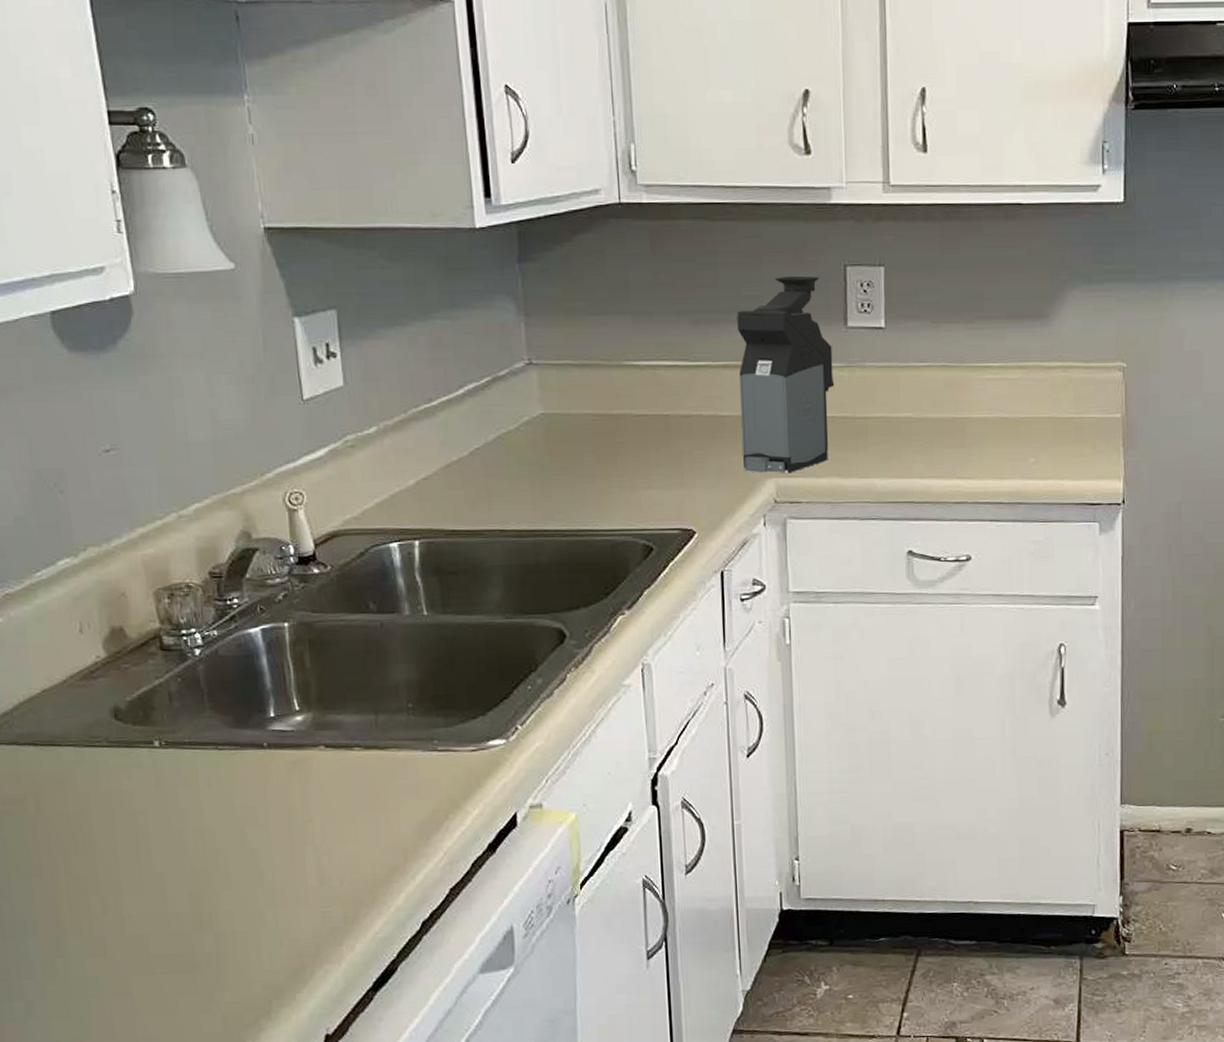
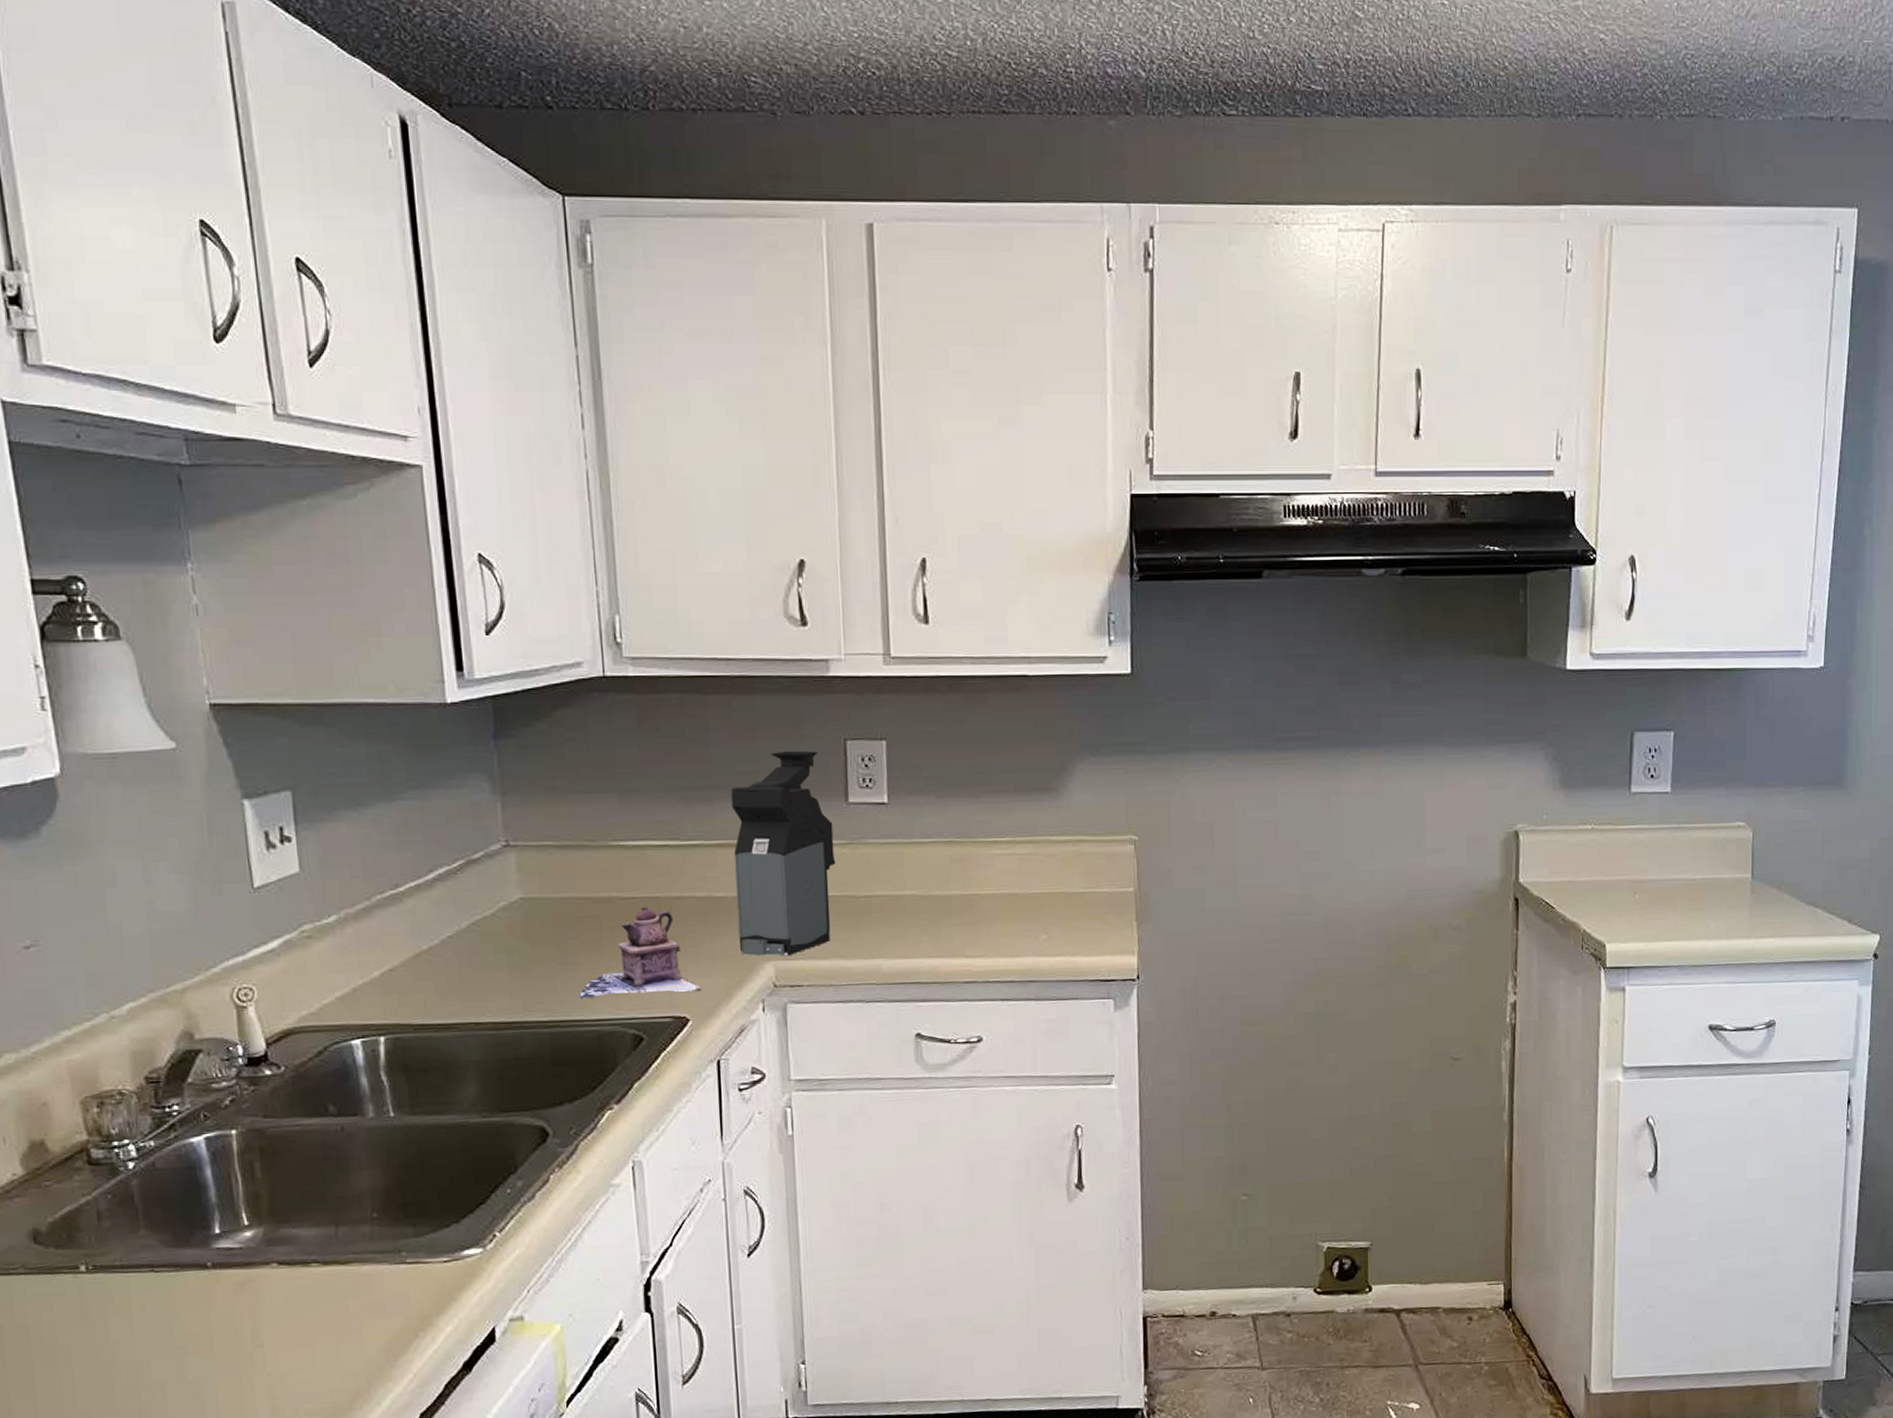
teapot: none [595,424,707,509] -> present [579,907,702,998]

